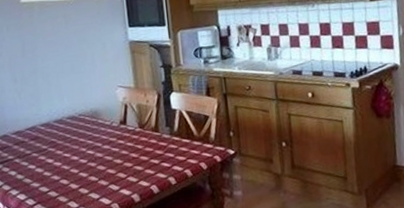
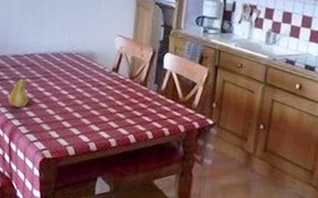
fruit: none [17,154,39,187] -> present [8,78,29,108]

